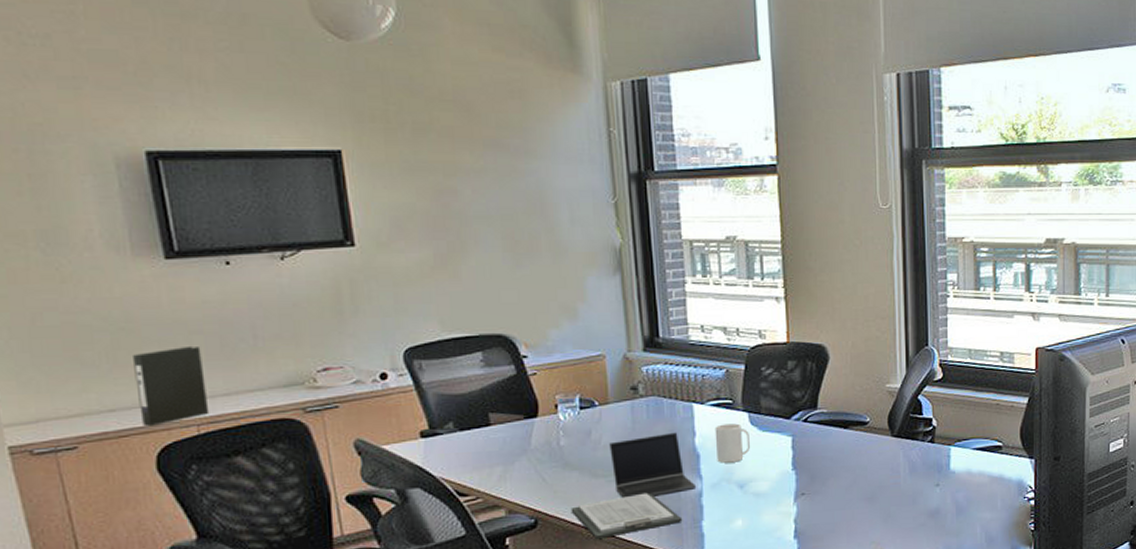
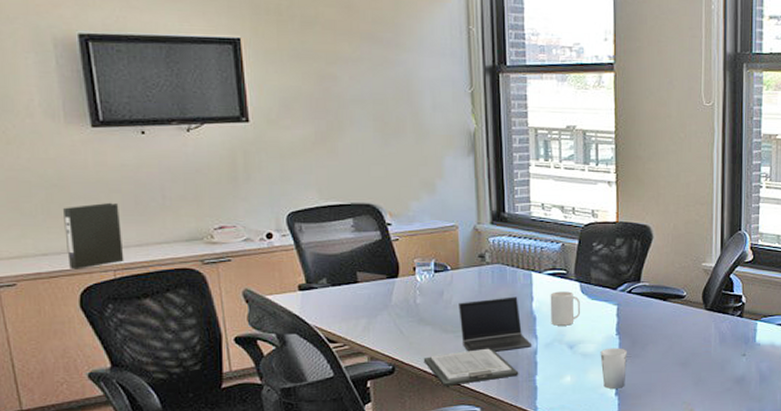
cup: none [775,484,806,532] -> present [600,348,627,389]

